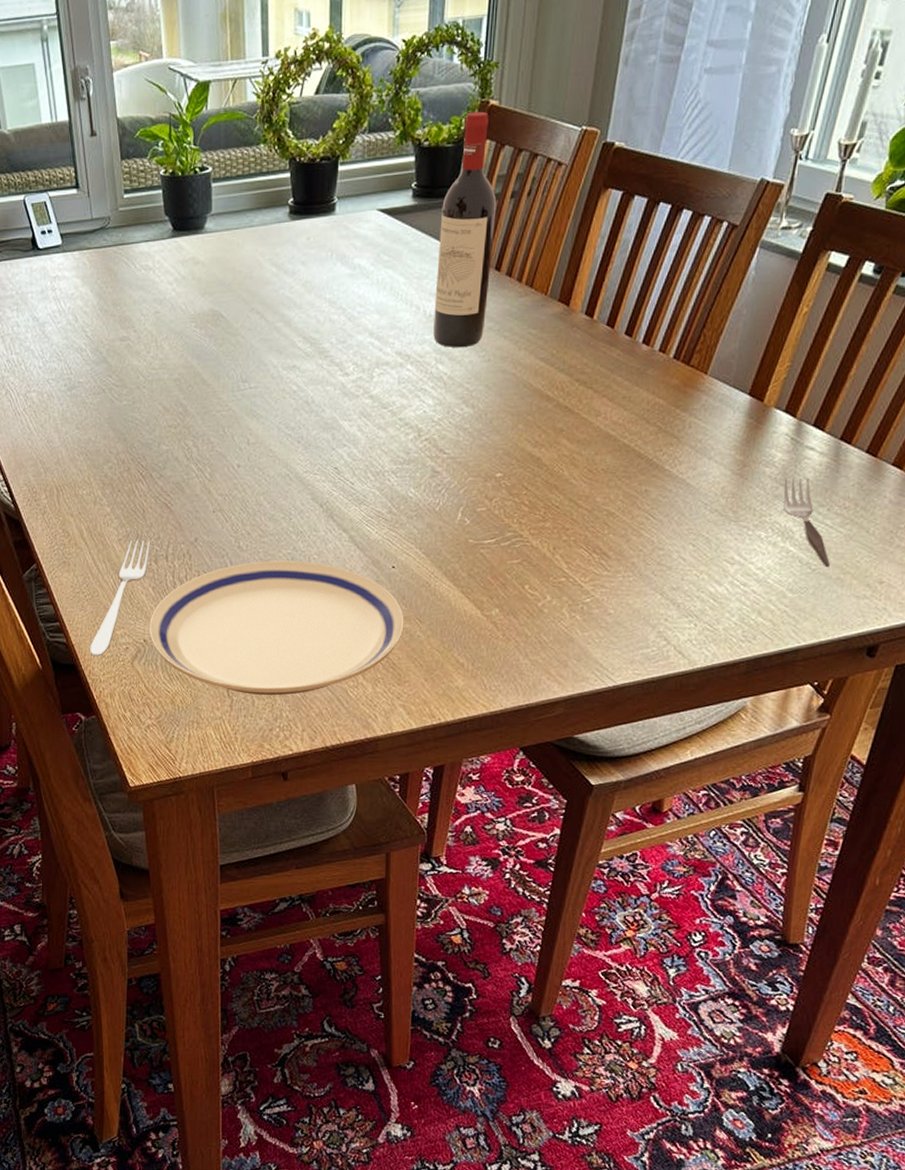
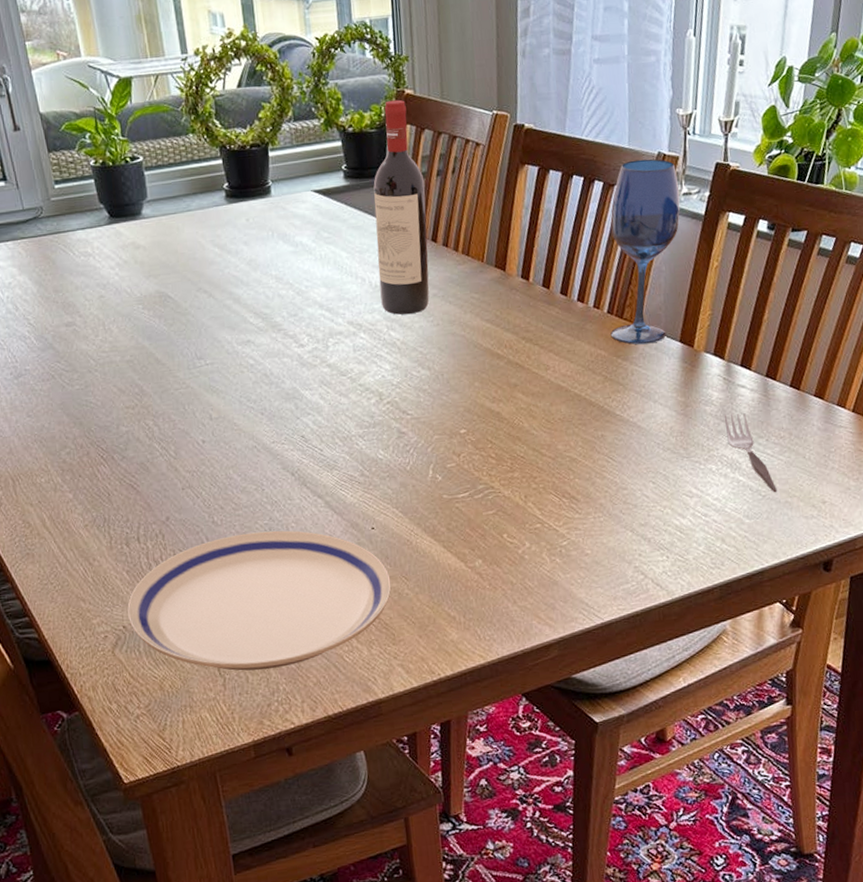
fork: present [90,539,151,657] -> none [65,523,120,649]
wineglass: none [673,186,779,395] -> present [610,159,680,345]

